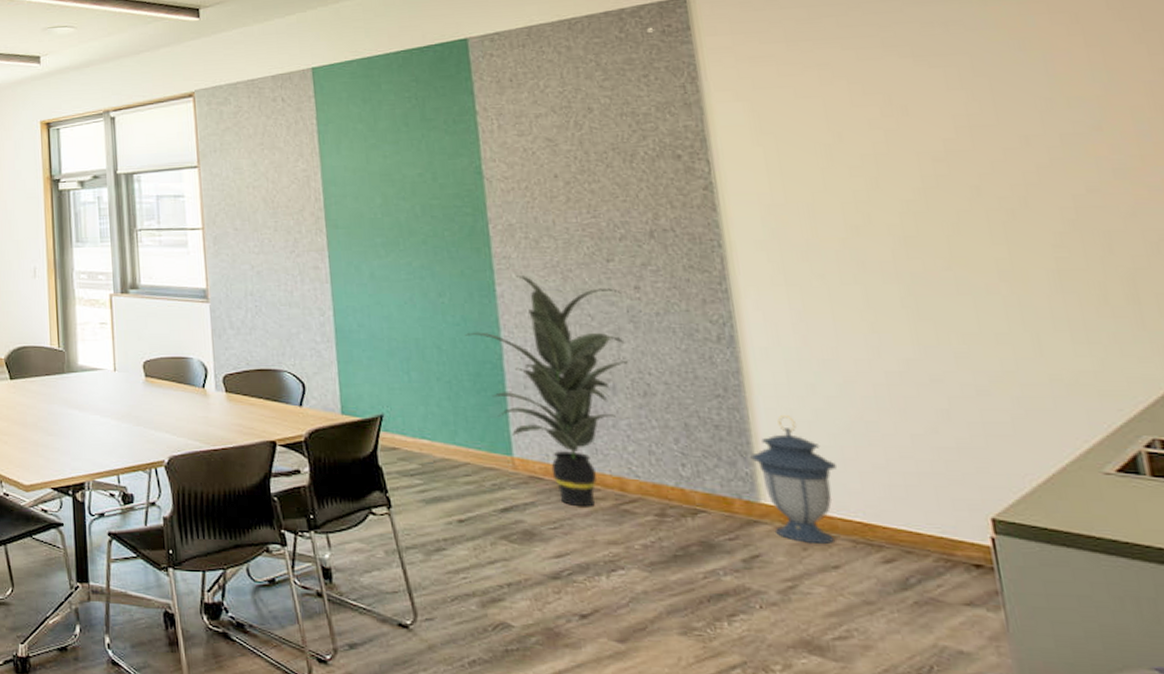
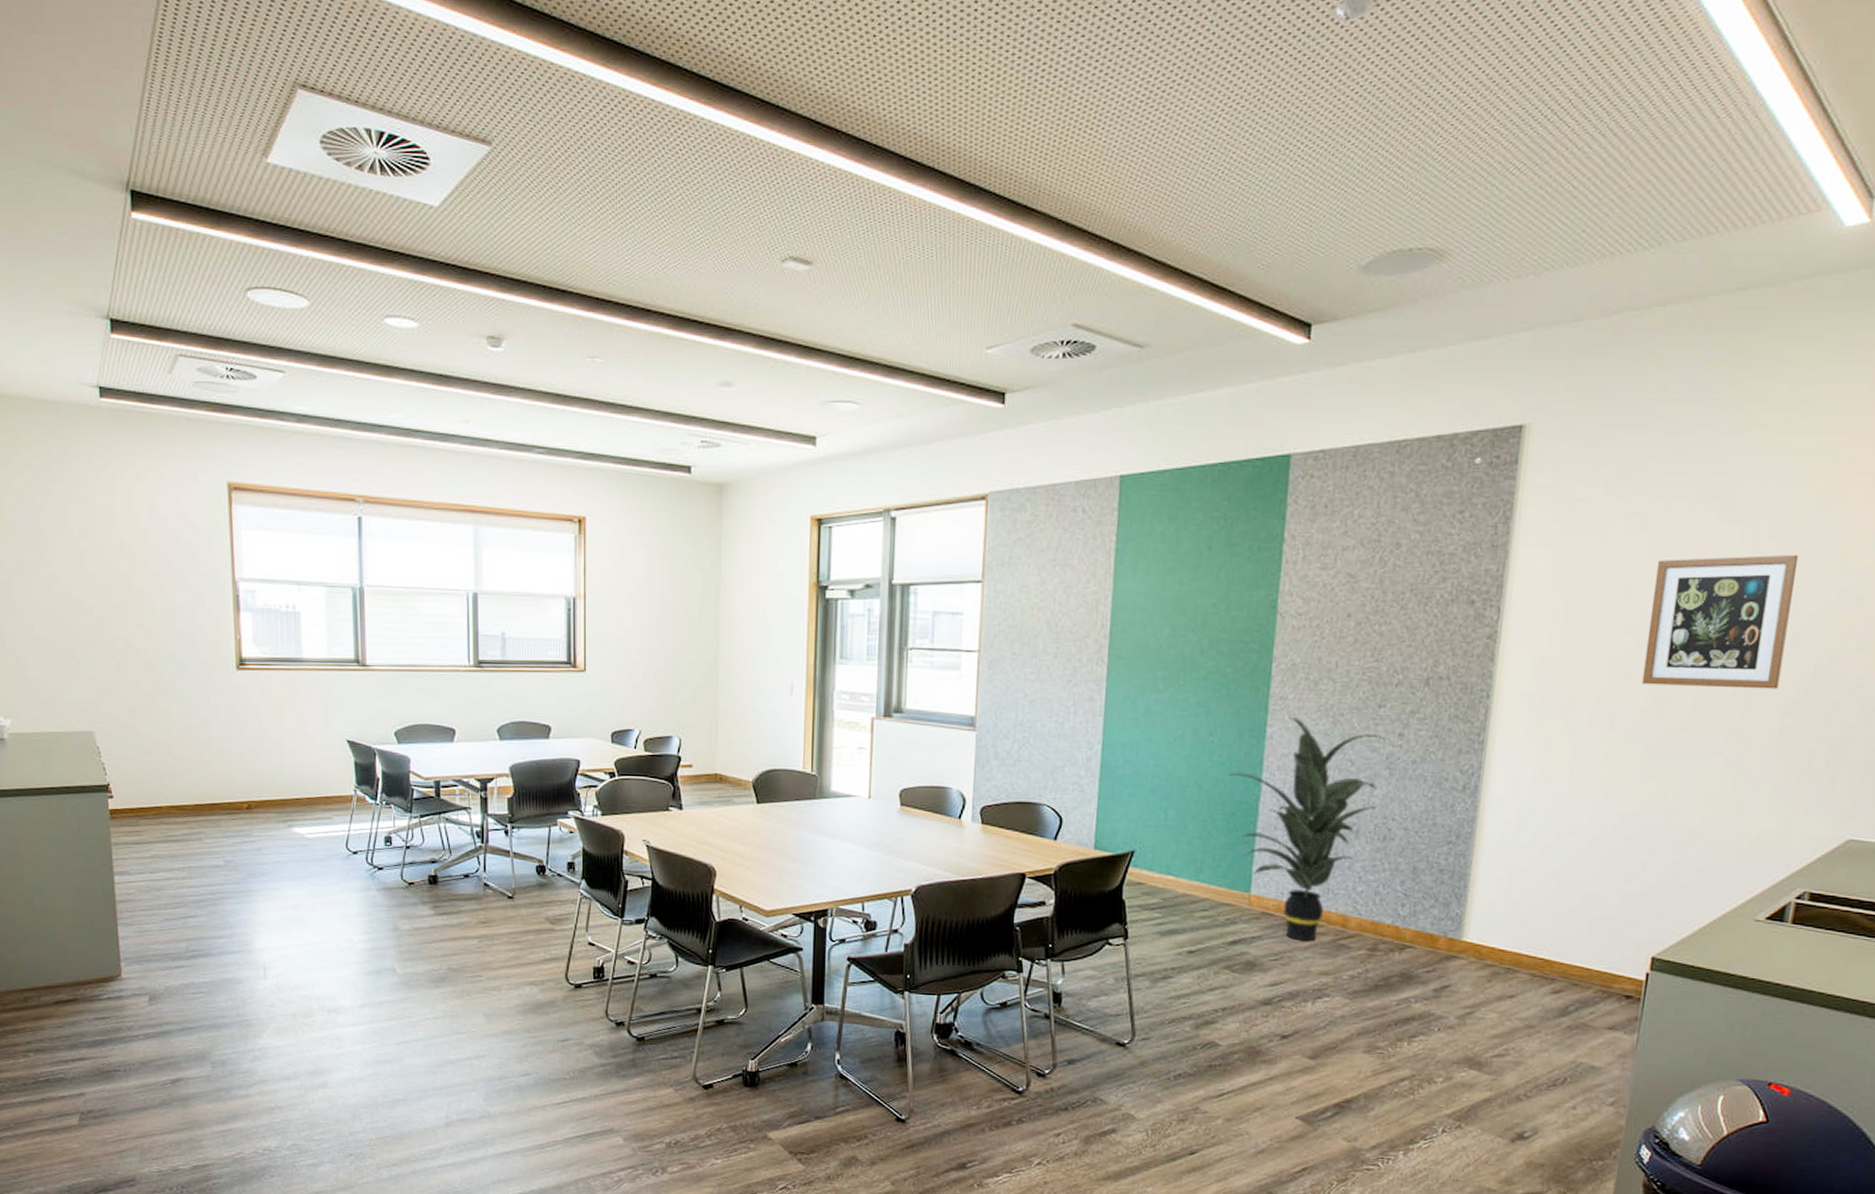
lantern: present [750,415,836,545] -> none [1464,862,1536,977]
wall art: none [862,90,1039,226] -> present [1641,554,1798,689]

